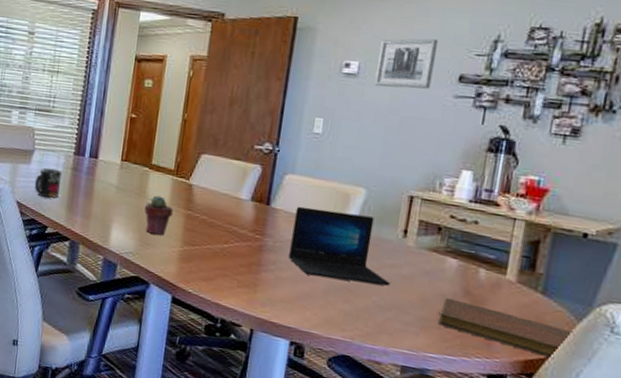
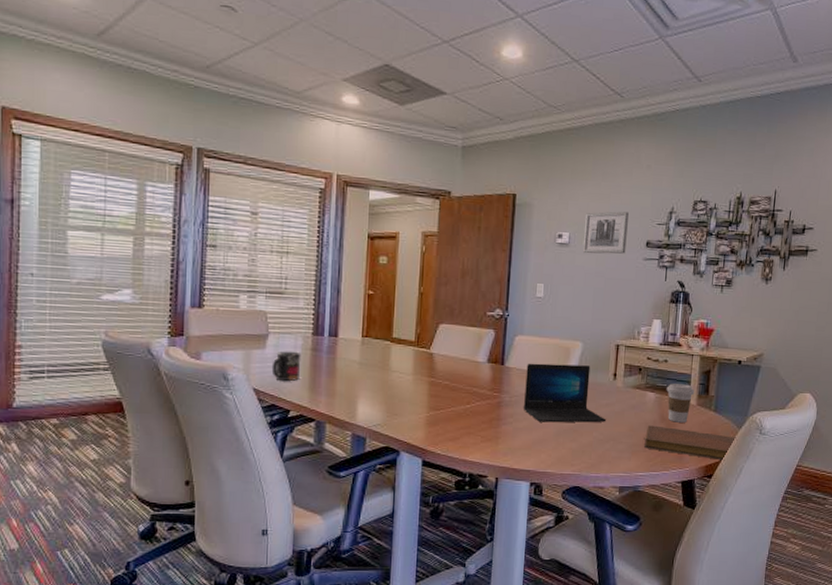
potted succulent: present [144,195,173,236] -> none [388,367,417,404]
coffee cup: none [474,251,516,302] -> present [666,383,695,423]

